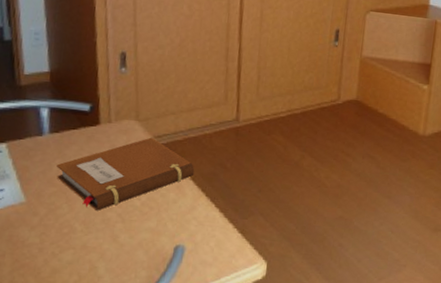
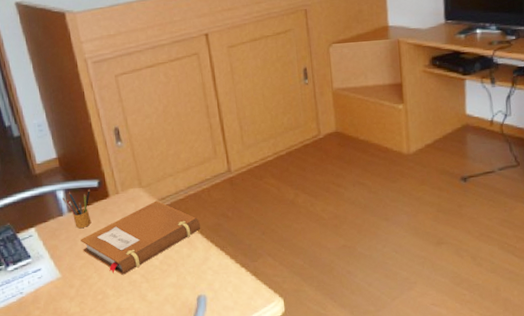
pencil box: none [45,111,80,153] -> present [62,188,92,229]

